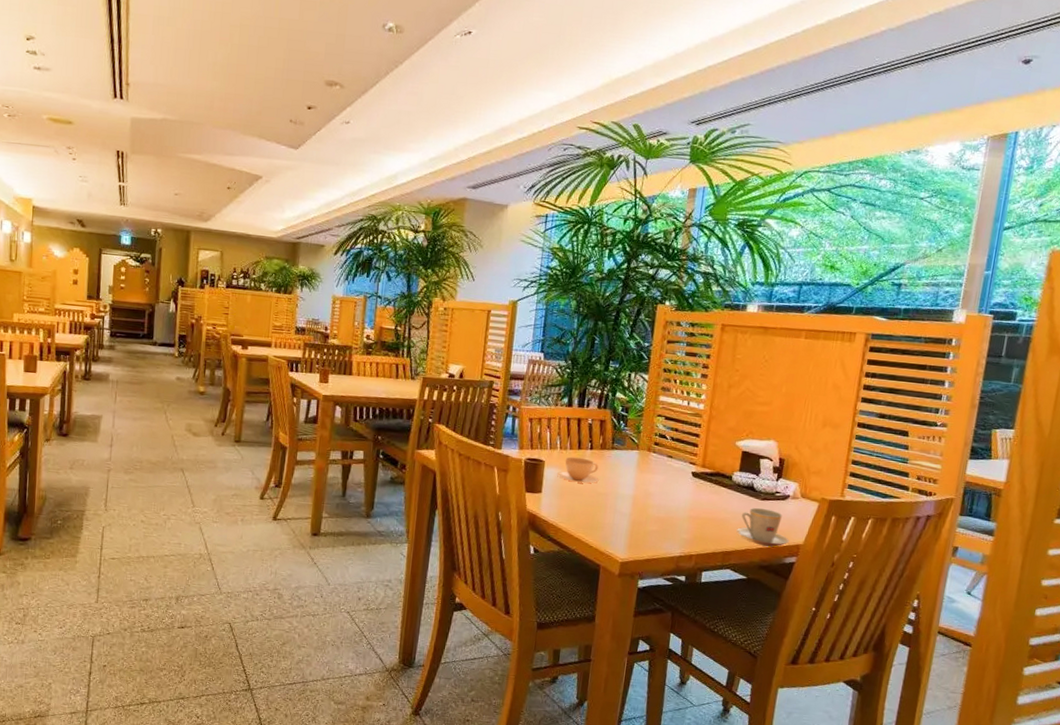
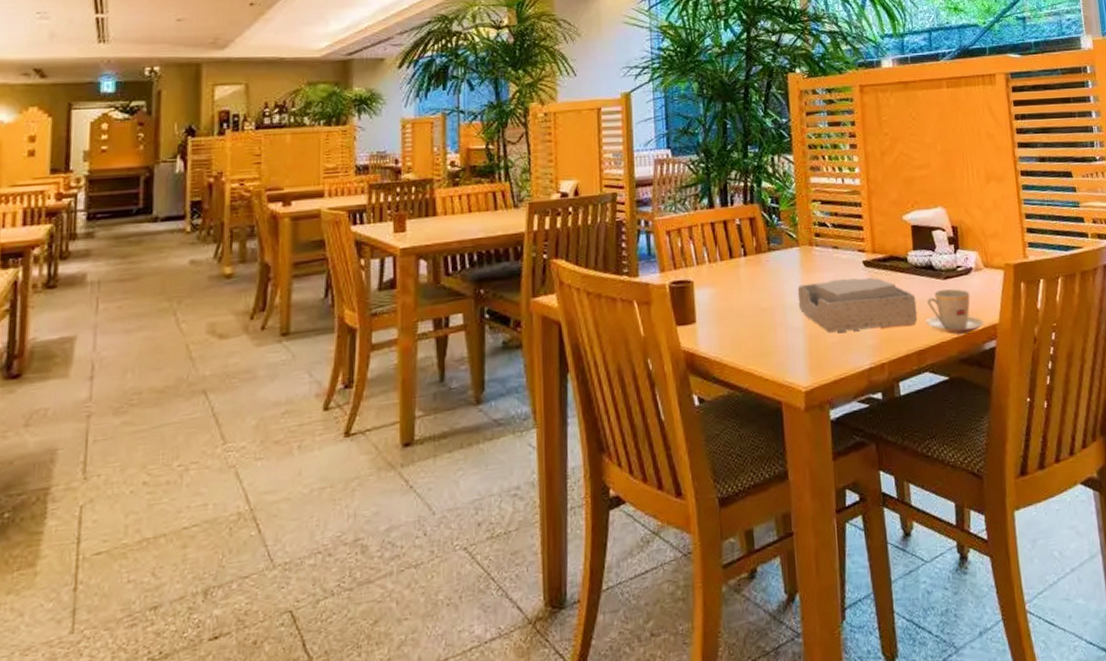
teacup: present [557,456,599,484] -> none [711,268,761,302]
napkin holder: none [628,480,733,530] -> present [797,277,918,333]

